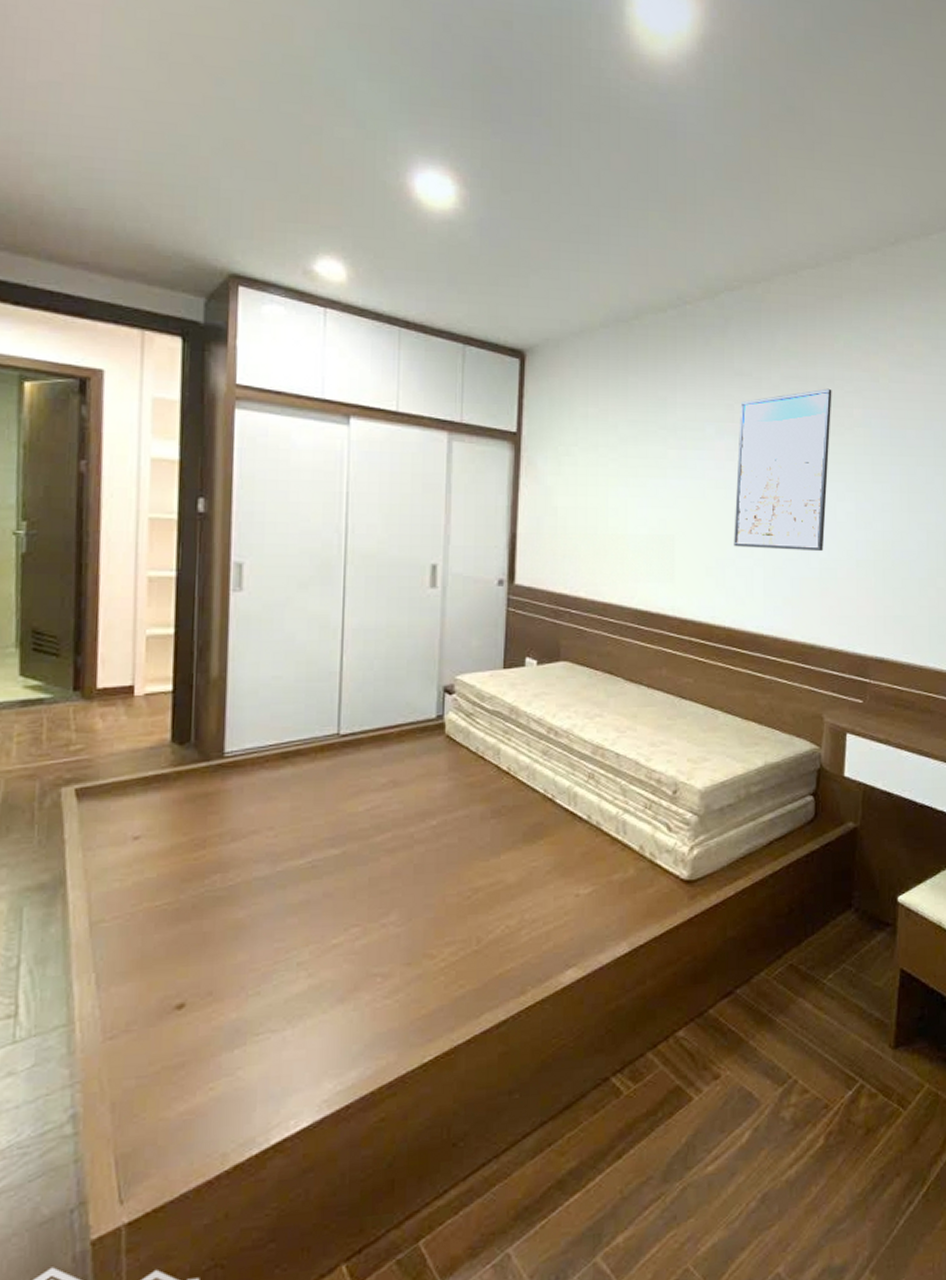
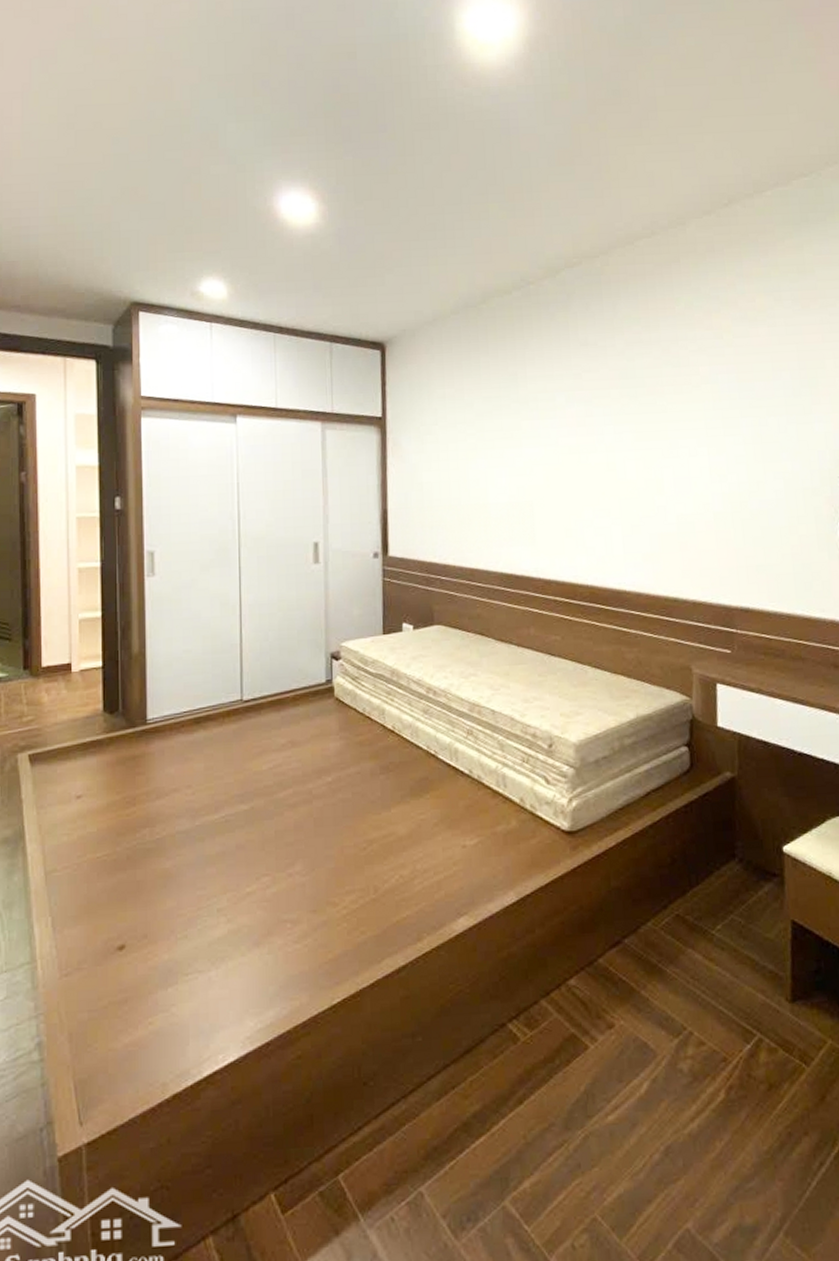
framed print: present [734,388,832,552] -> none [587,349,680,508]

